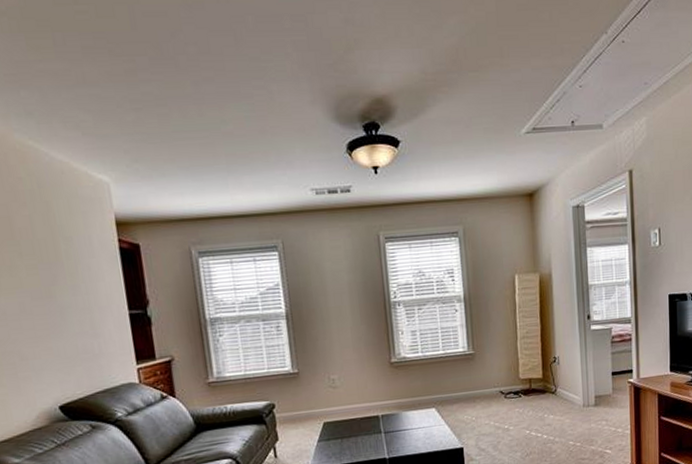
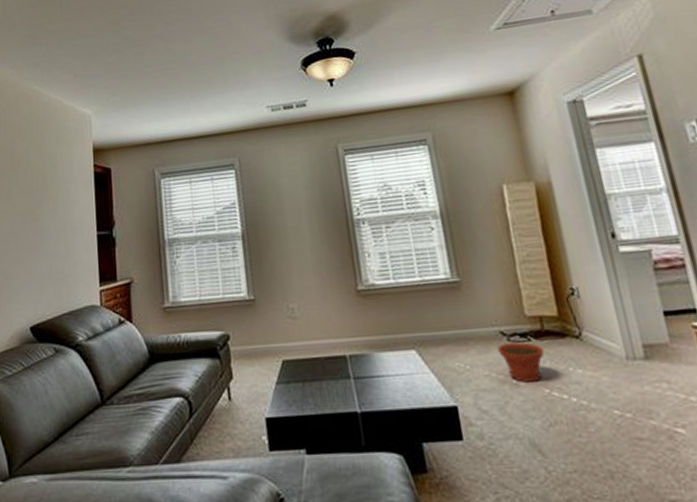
plant pot: none [496,398,529,427] -> present [496,342,545,383]

